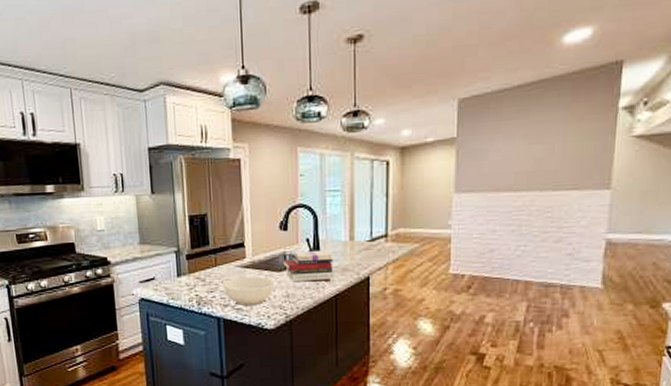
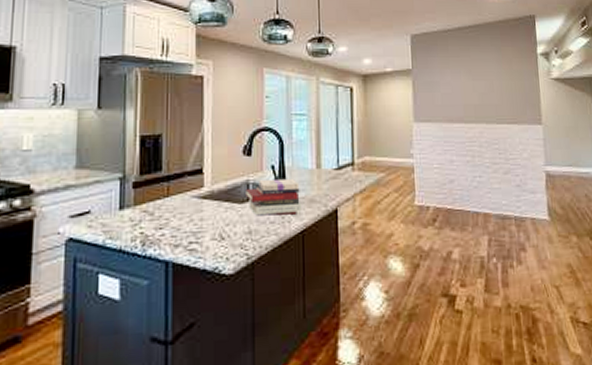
bowl: present [222,277,275,307] -> none [173,209,236,247]

